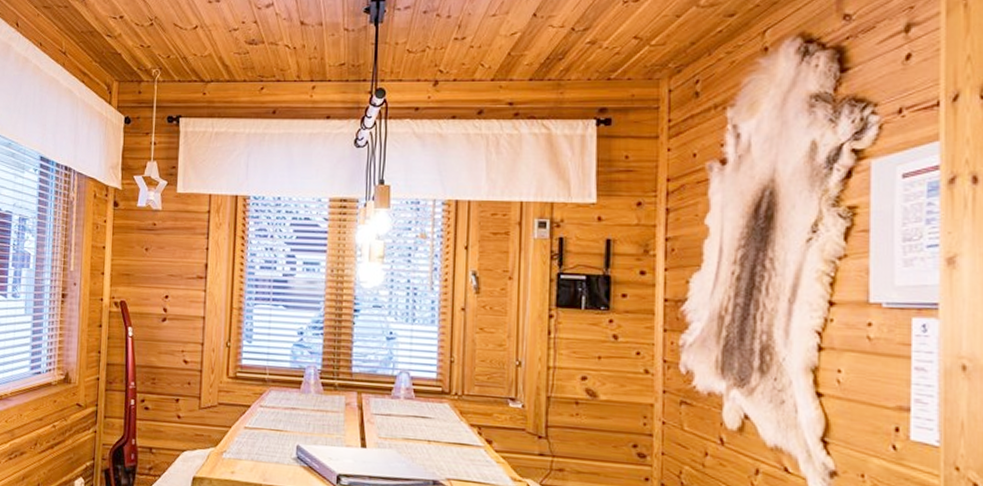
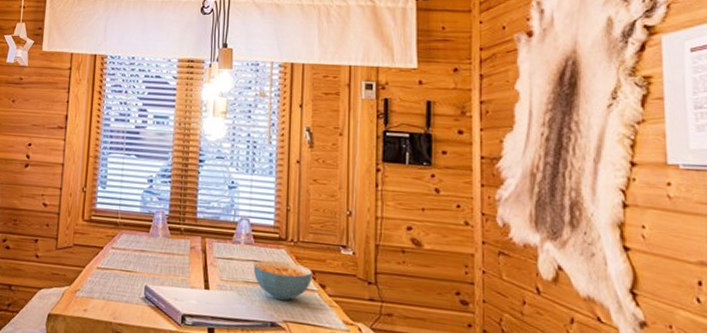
cereal bowl: none [414,415,478,458] -> present [253,260,312,301]

